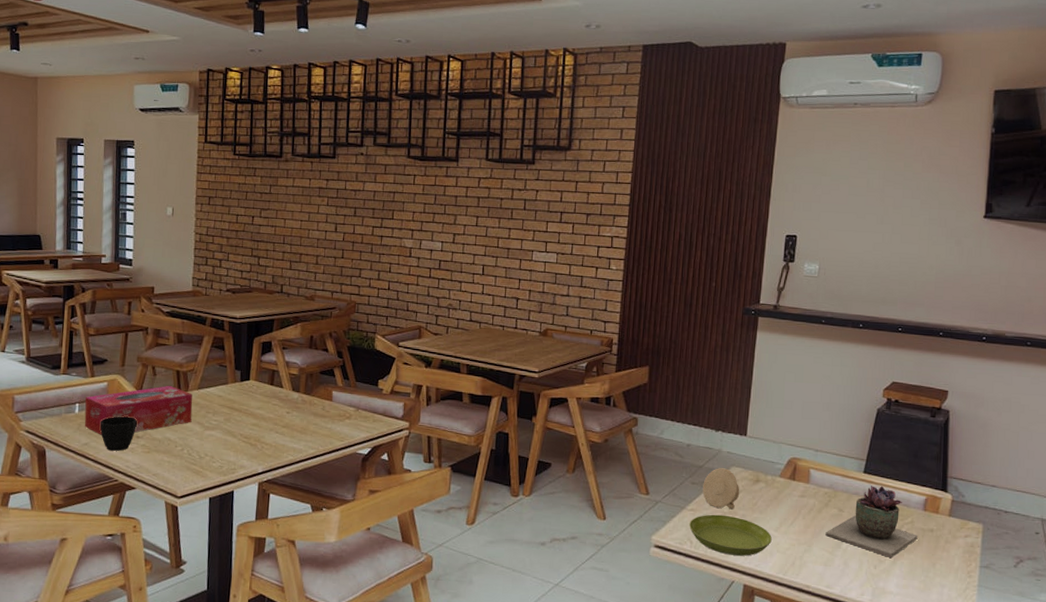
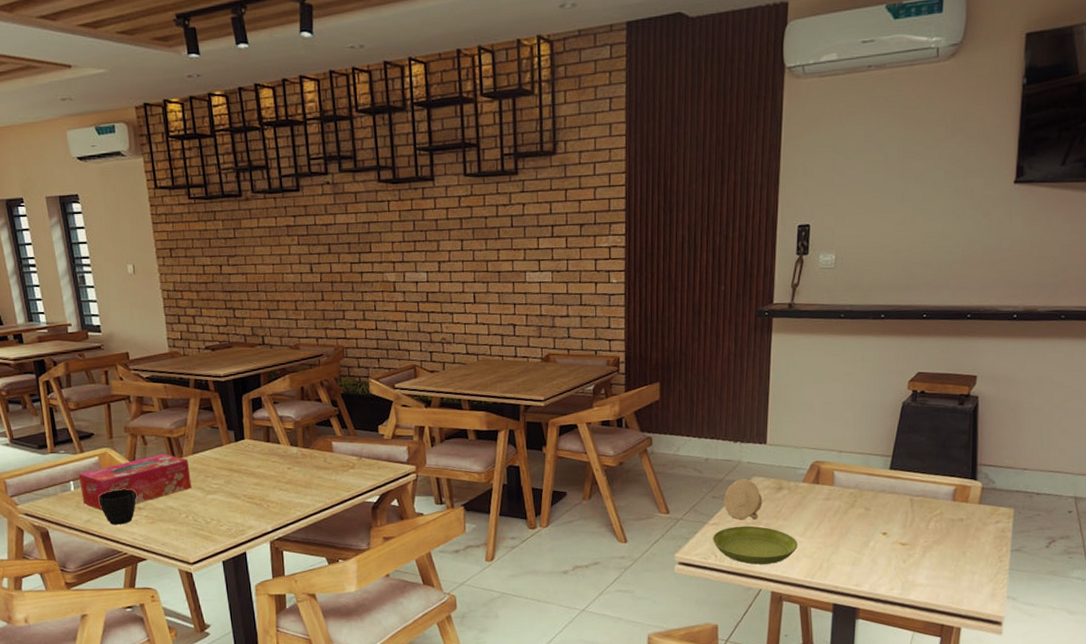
succulent plant: present [825,485,918,559] -> none [852,481,947,552]

